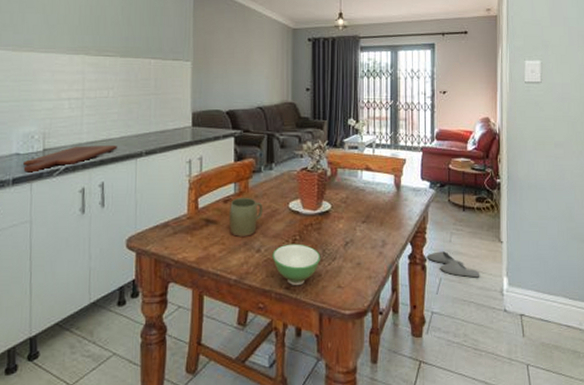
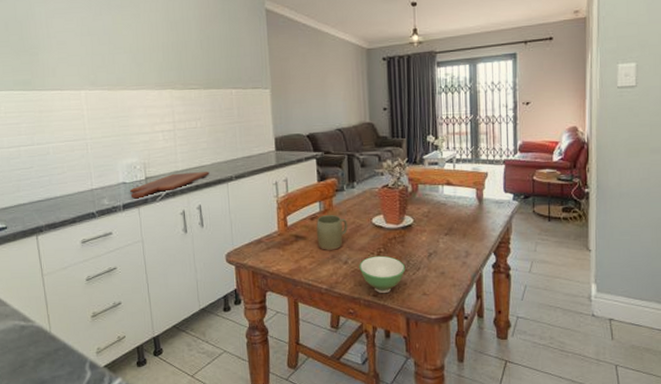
slippers: present [427,251,480,278] -> none [512,260,567,285]

